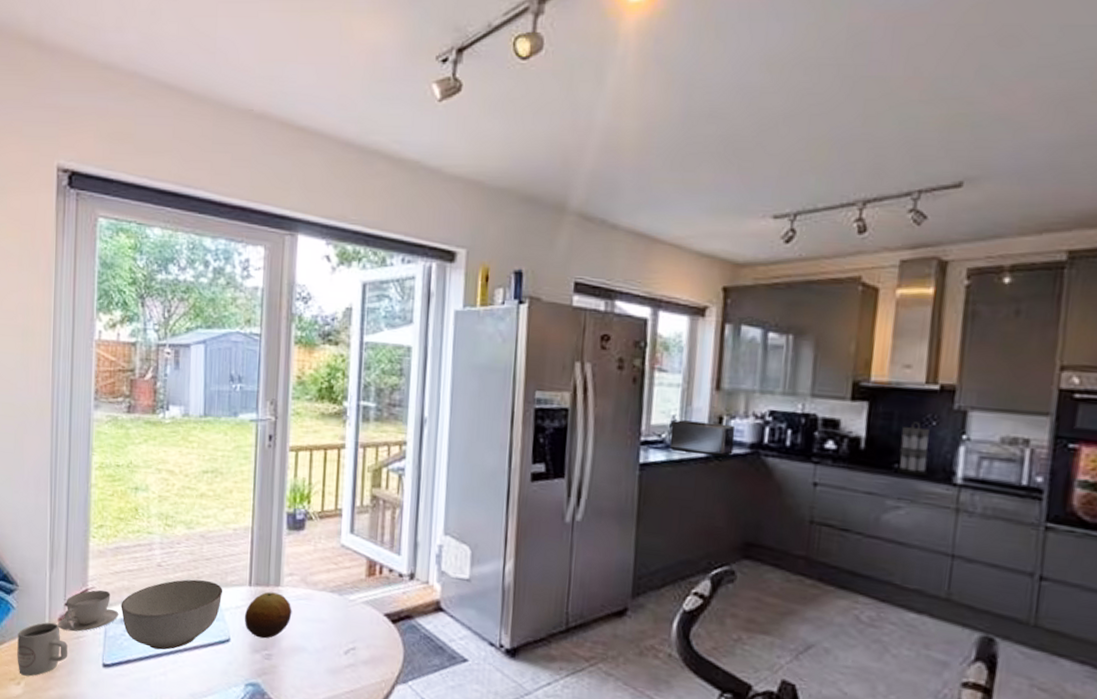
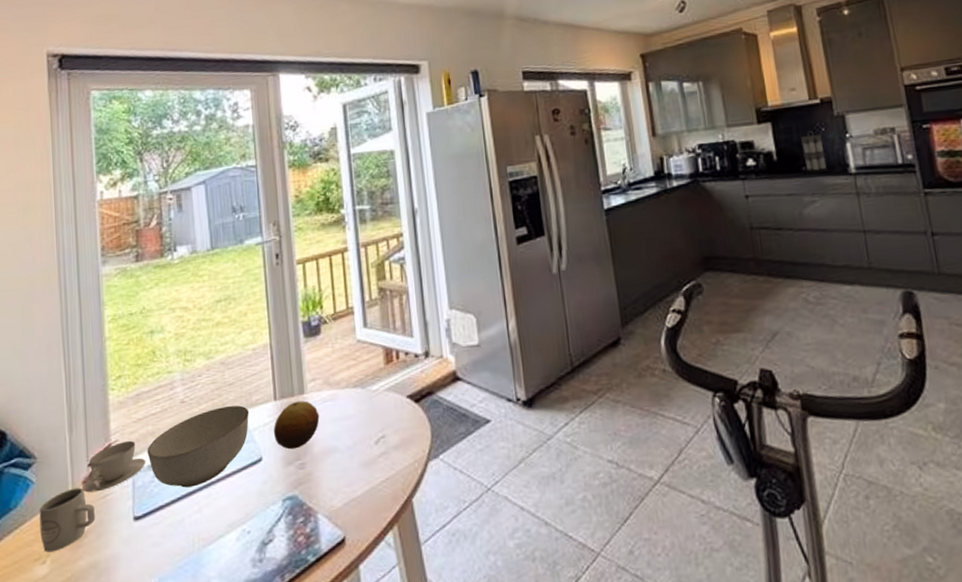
toaster: present [669,420,736,457] -> none [623,162,677,193]

